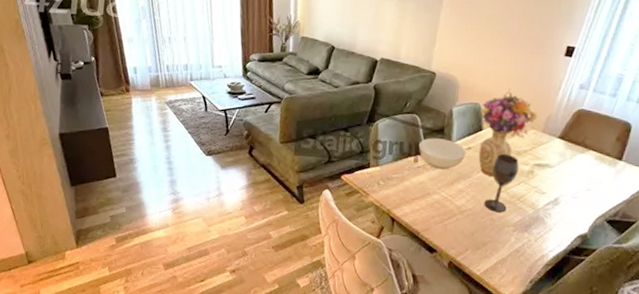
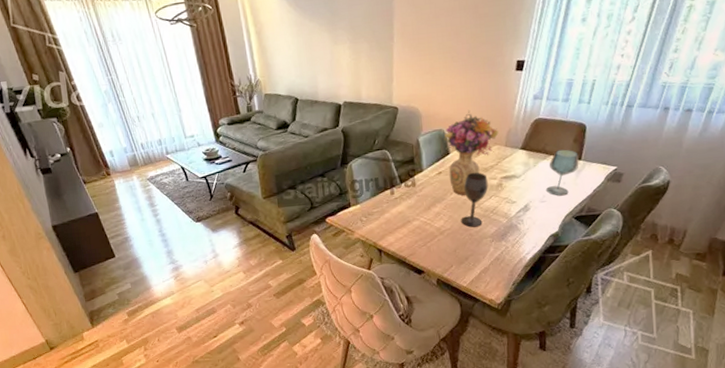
bowl: present [418,138,466,170] -> none [392,168,438,197]
wine glass: none [580,145,620,196] -> present [546,149,579,196]

